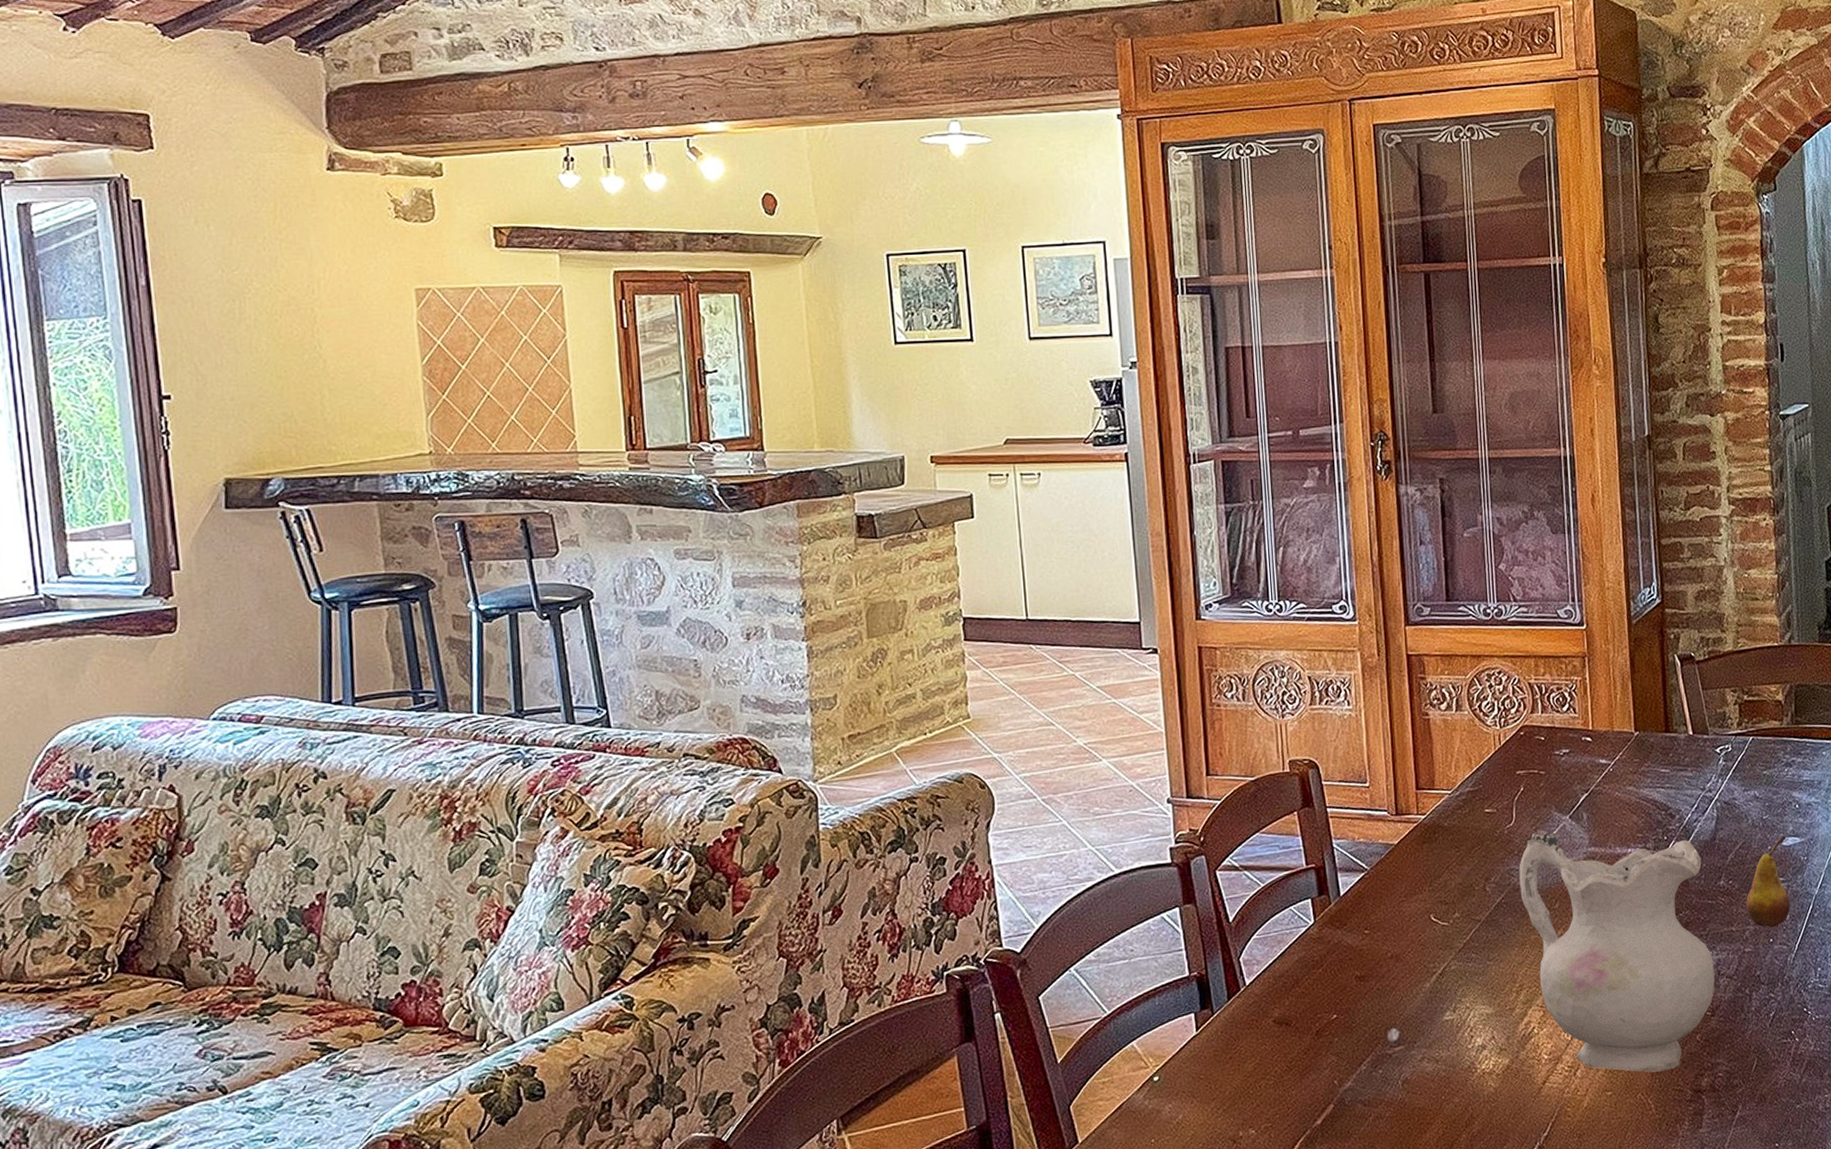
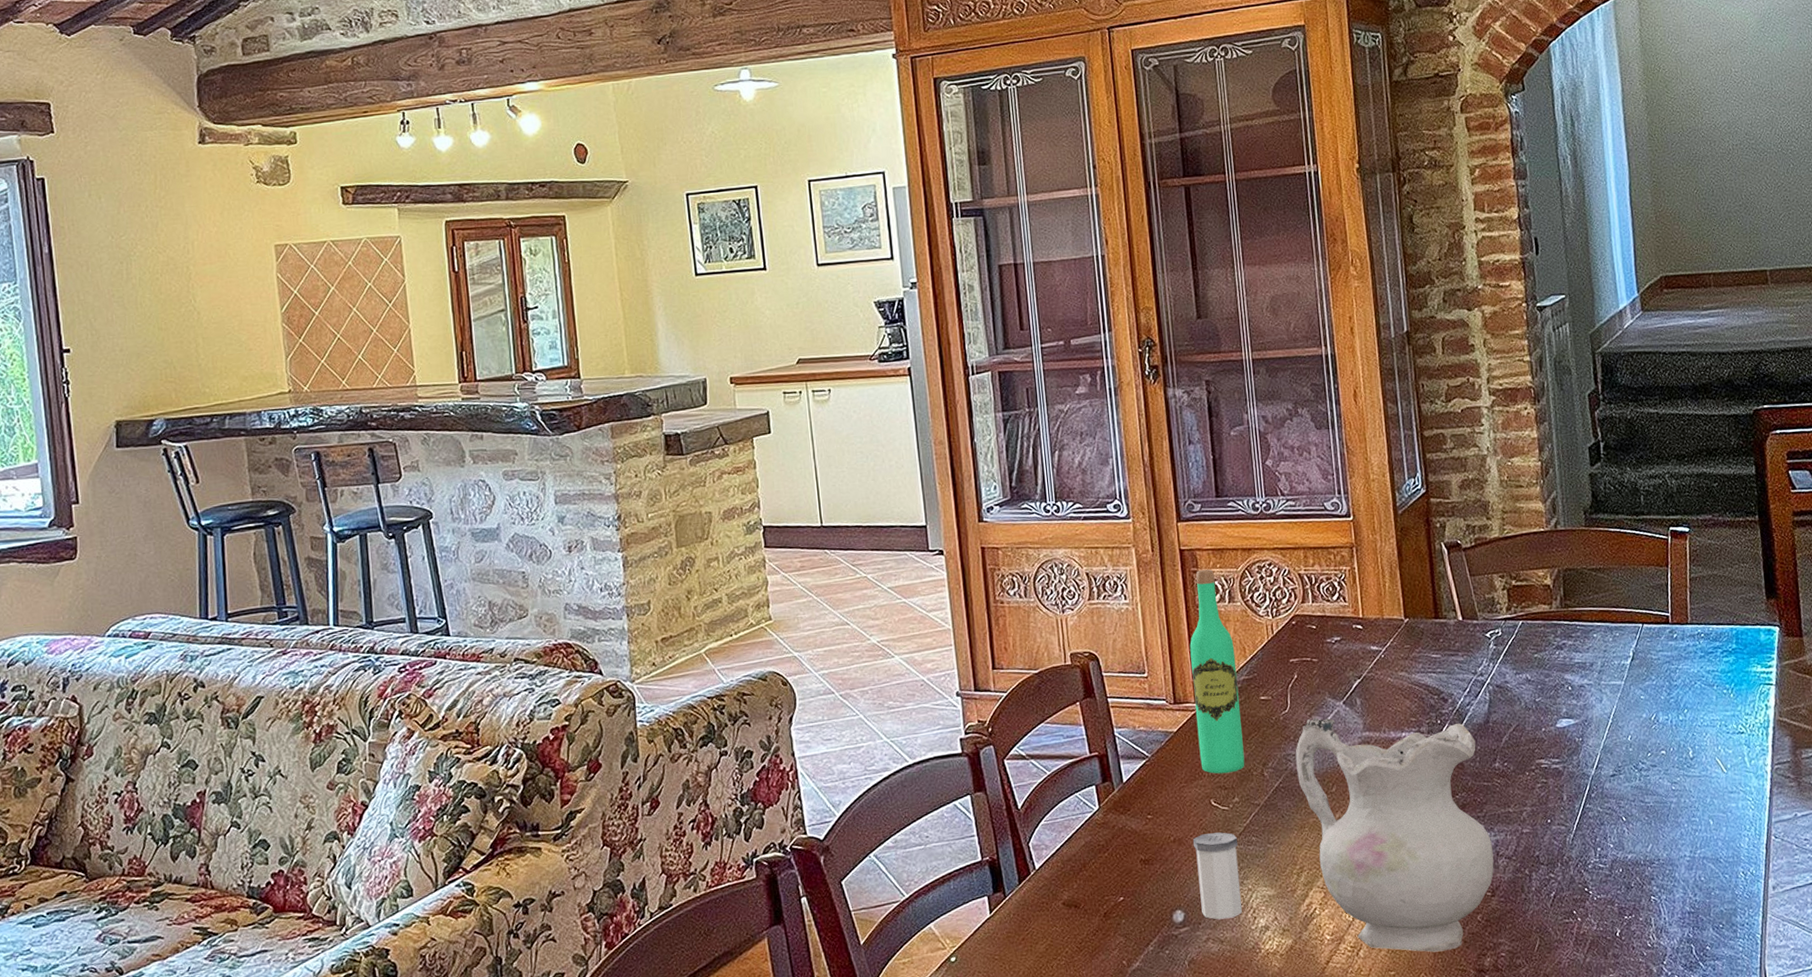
salt shaker: none [1410,948,1459,1039] -> present [1193,832,1242,920]
wine bottle: none [1414,675,1467,889] -> present [1190,569,1245,774]
fruit: present [1746,835,1791,928] -> none [1522,717,1567,809]

